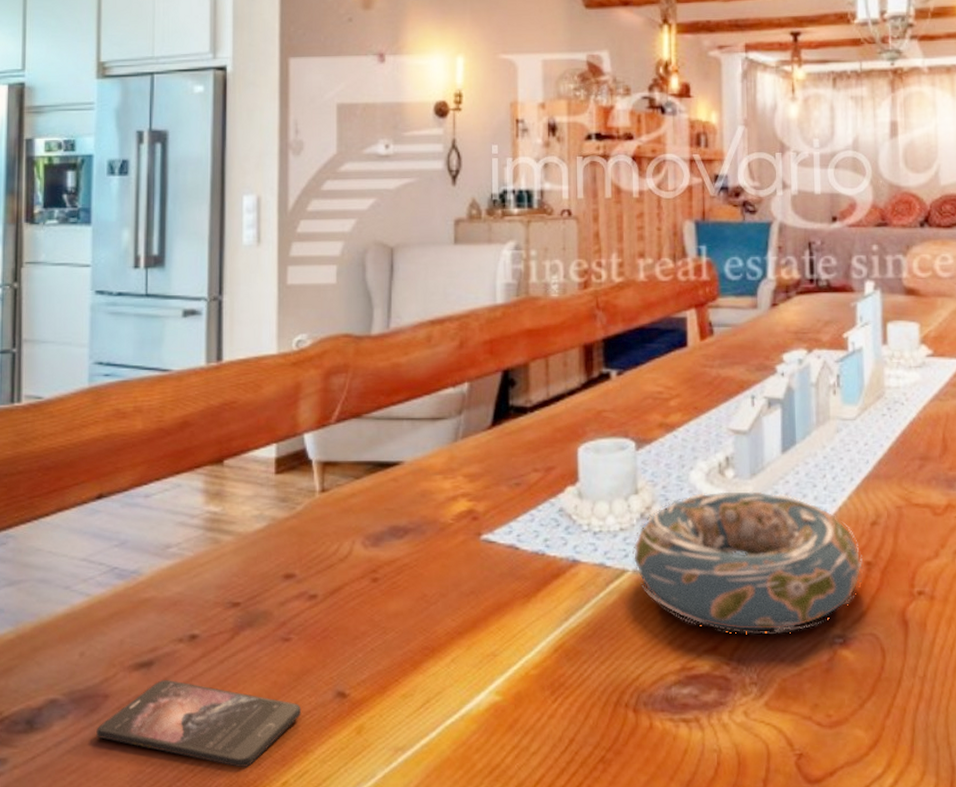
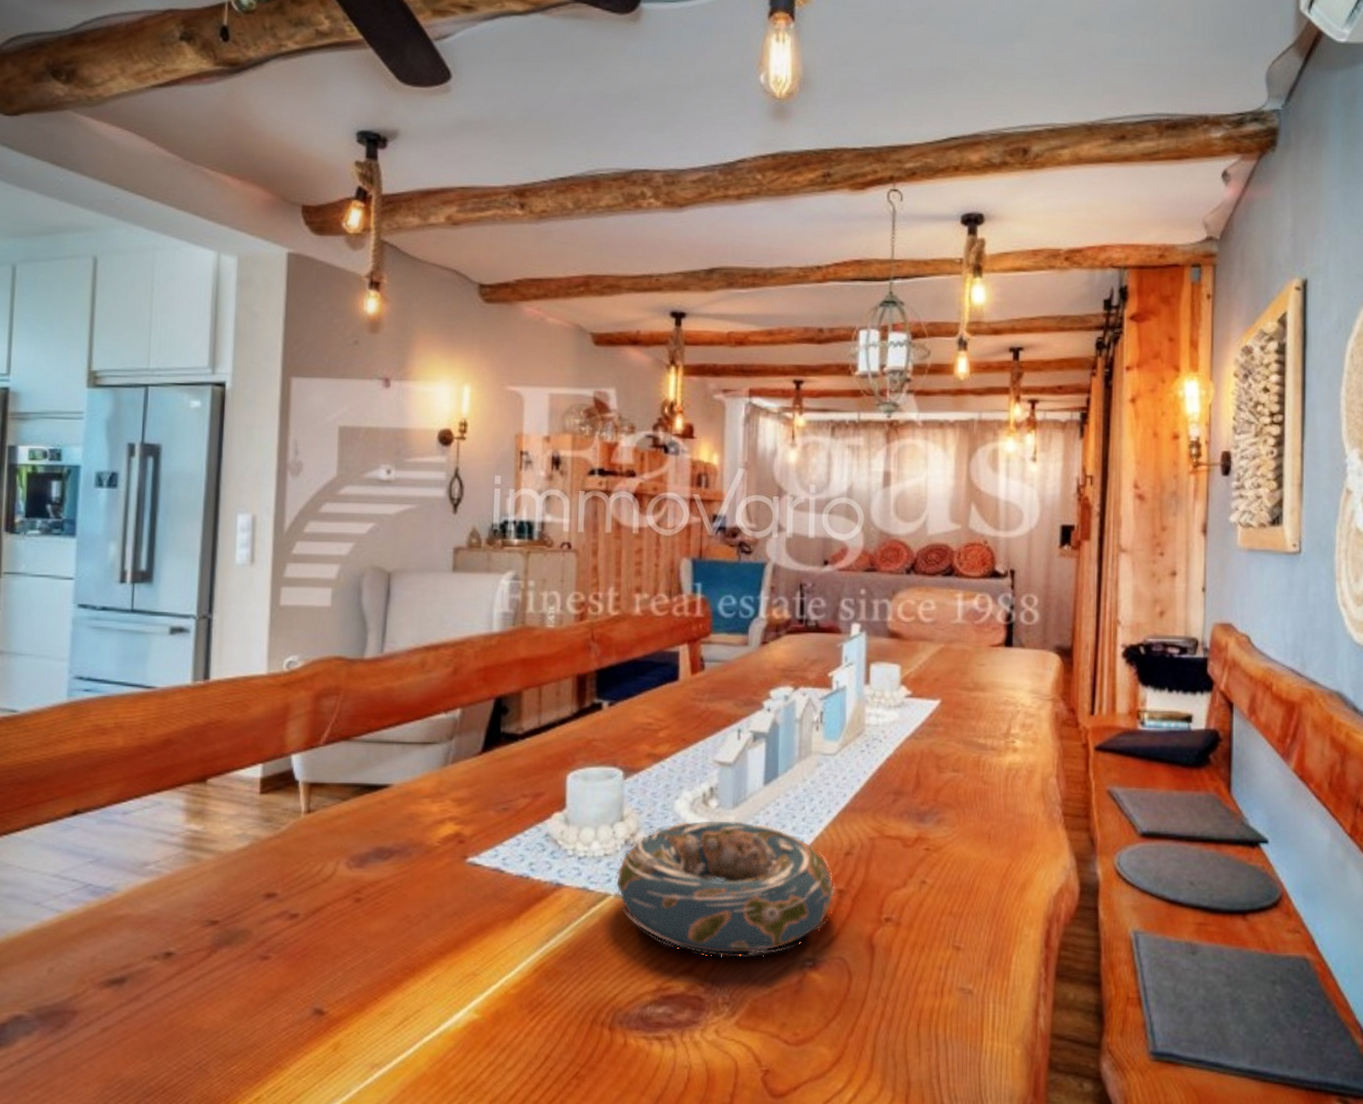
smartphone: present [96,680,302,768] -> none [63,997,278,1084]

